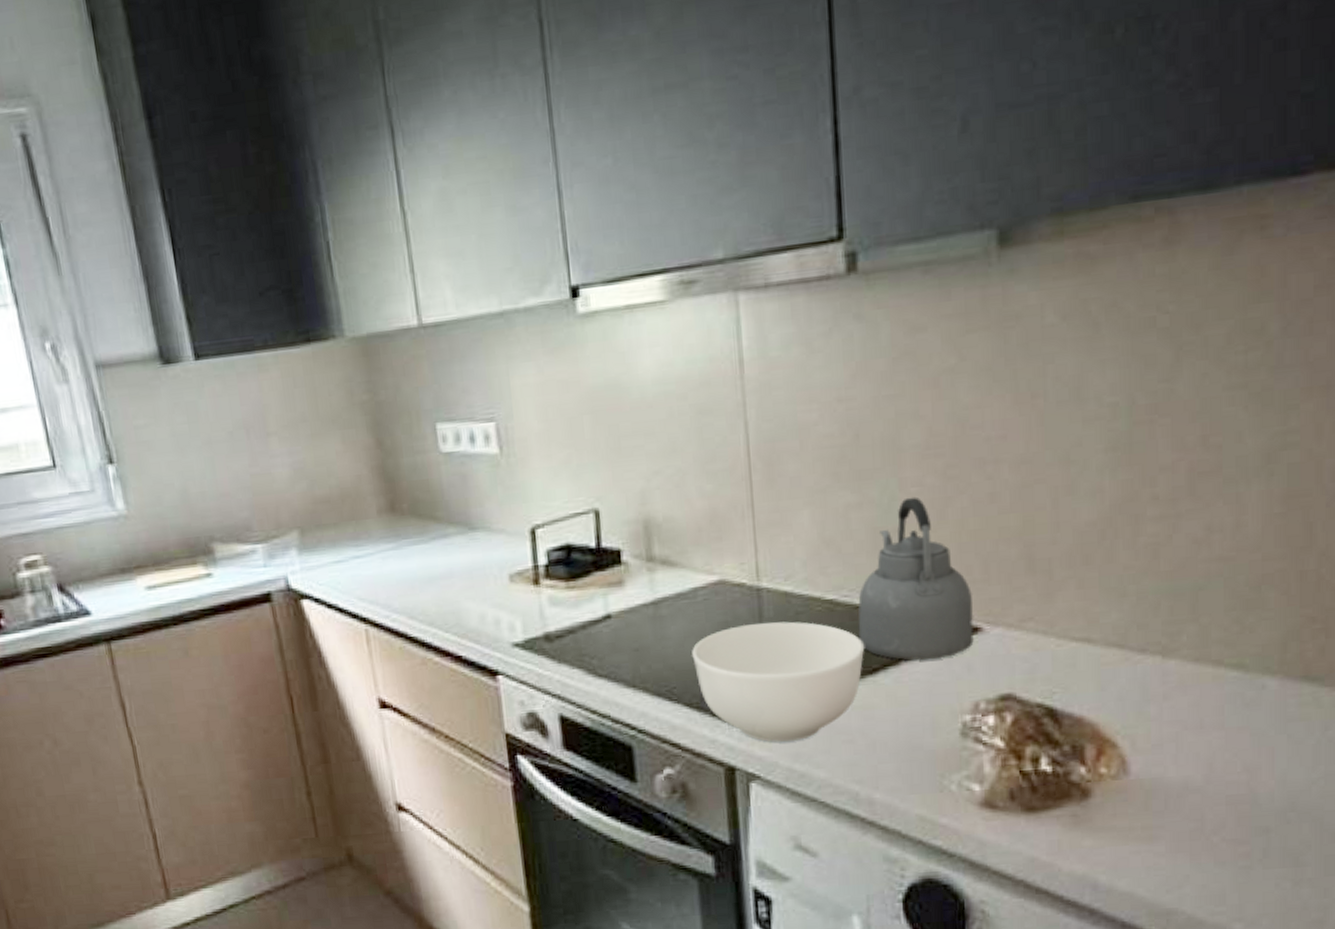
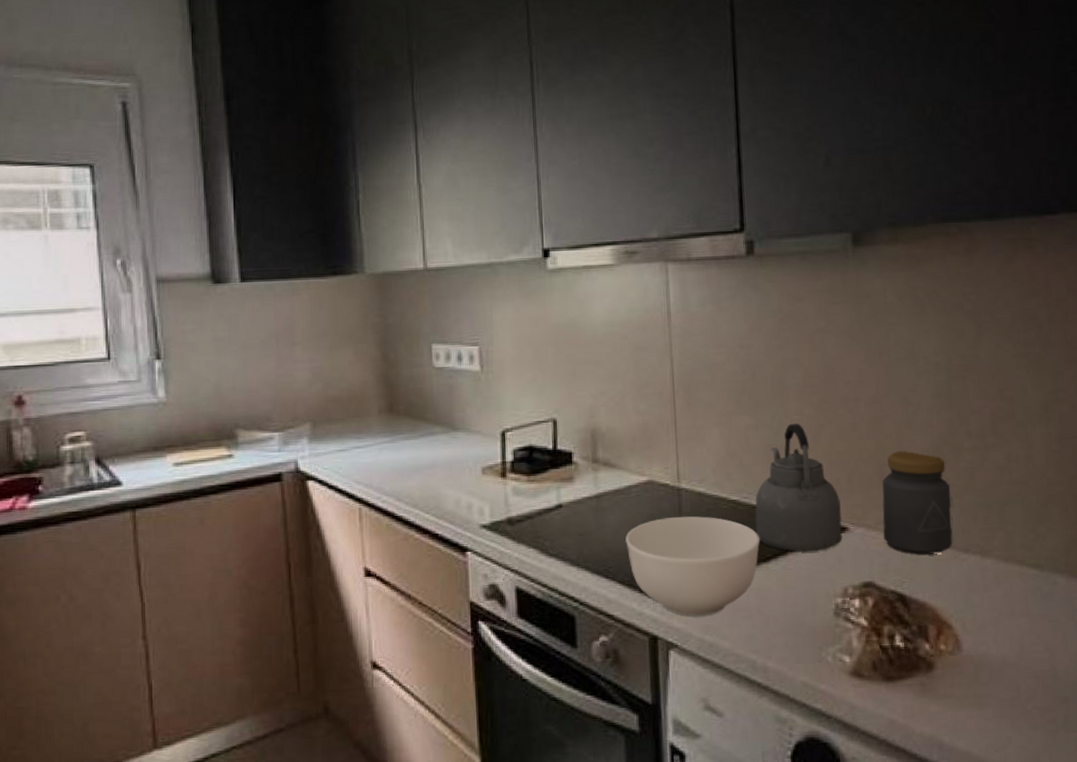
jar: none [1028,525,1127,658] -> present [882,450,954,555]

